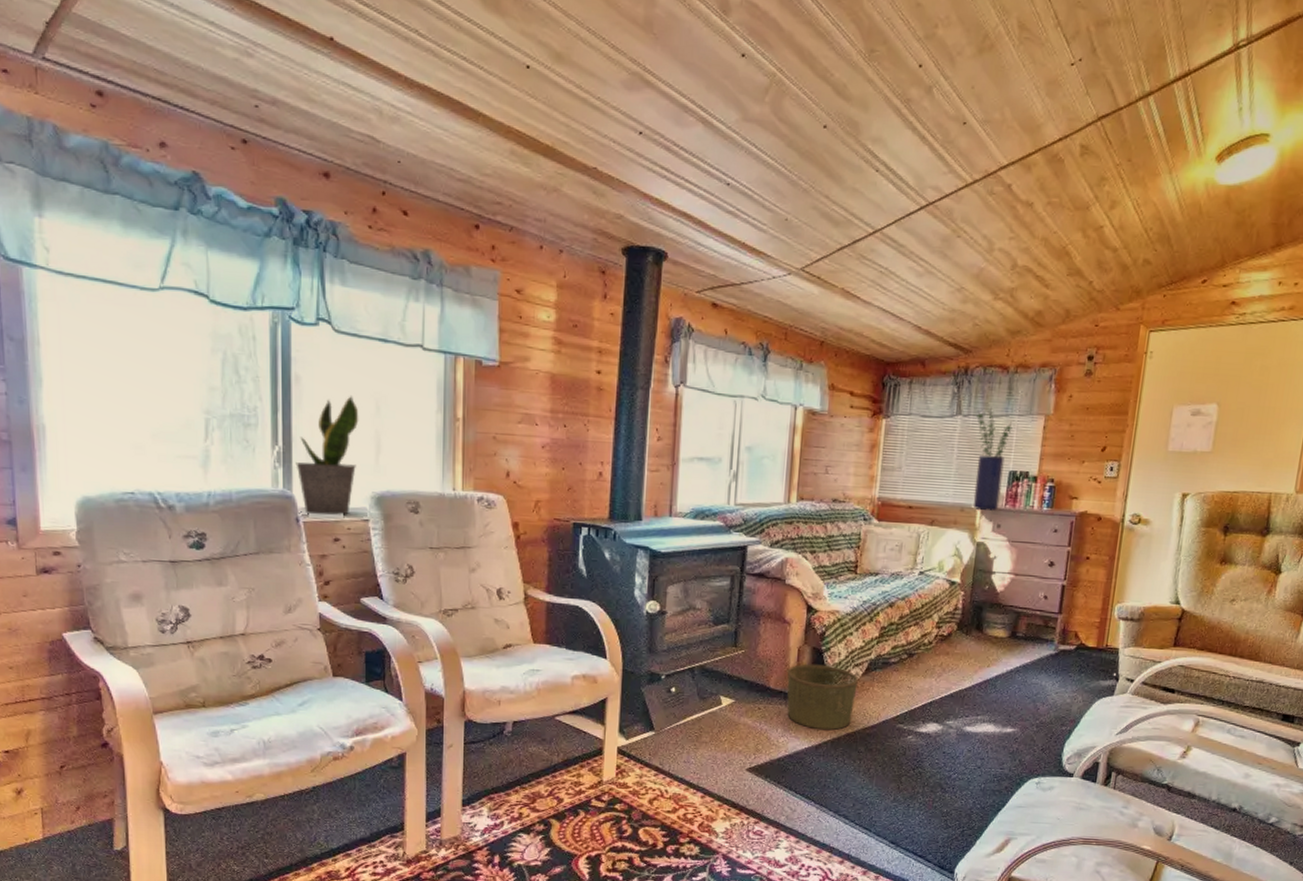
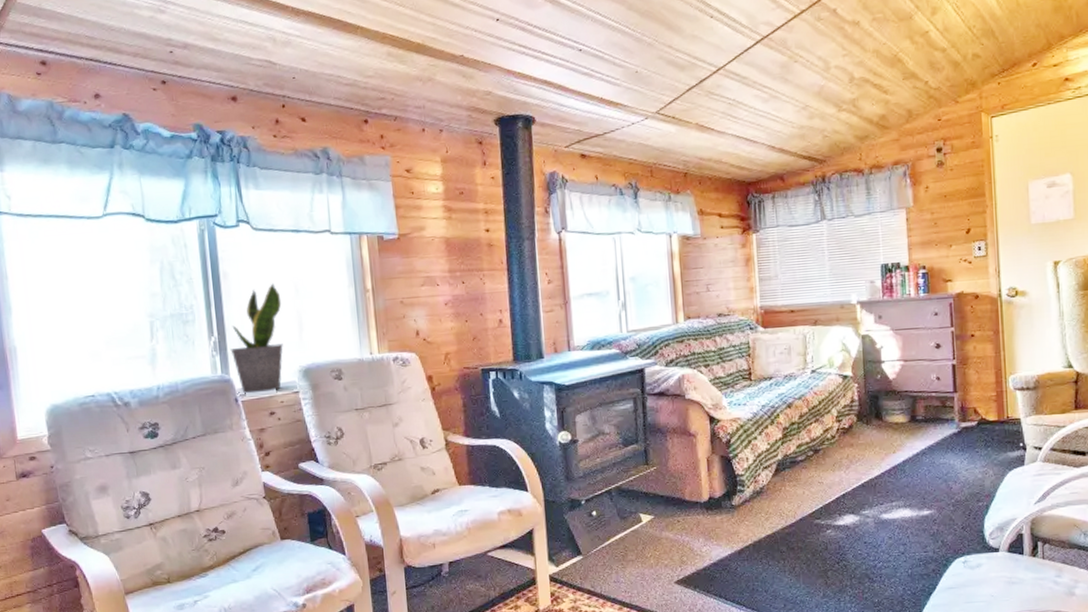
basket: present [786,663,860,731] -> none [699,471,770,535]
vase: present [972,407,1012,511] -> none [840,208,877,305]

